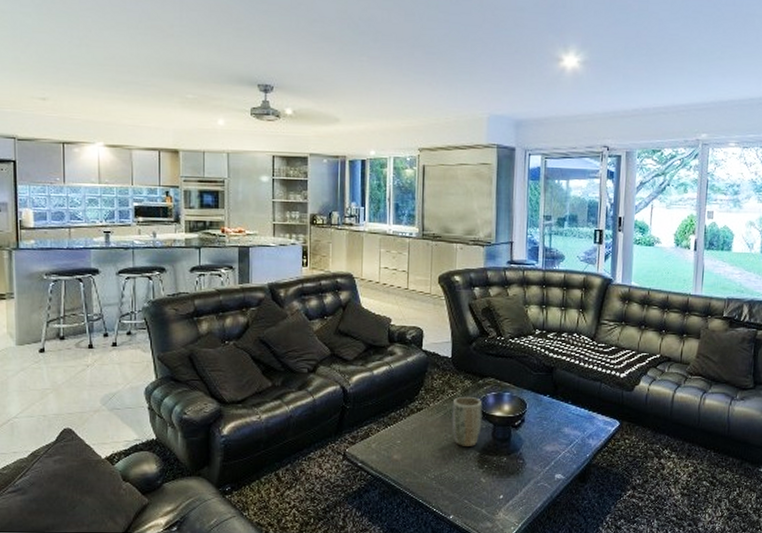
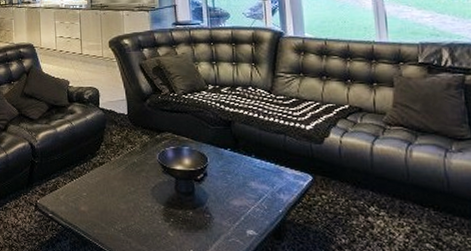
plant pot: present [451,397,483,446] -> none [132,151,164,200]

